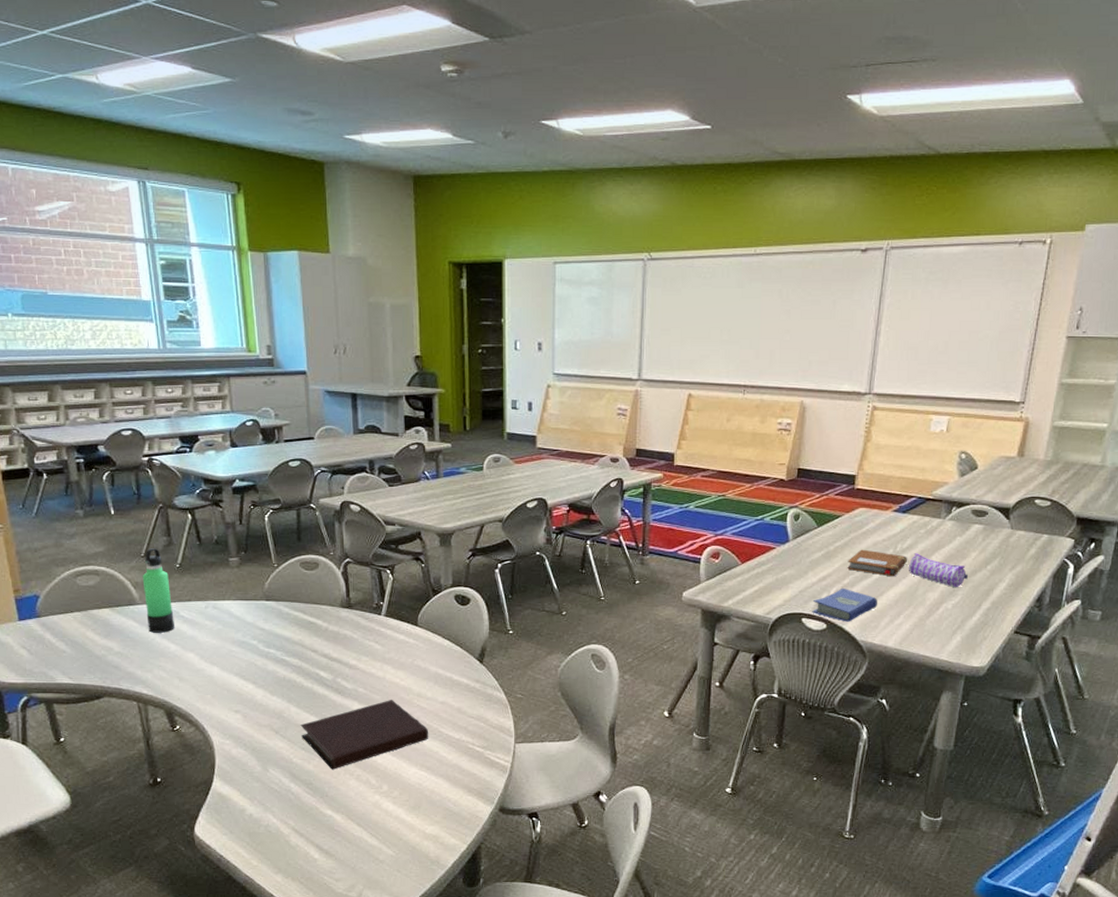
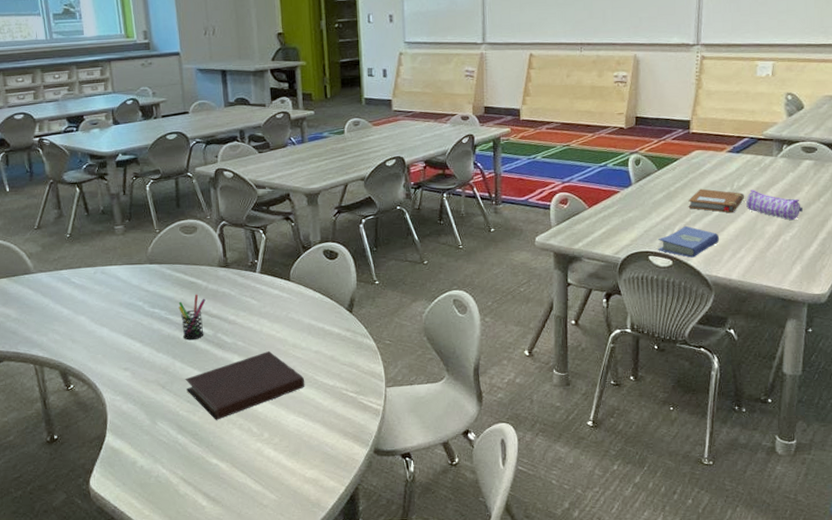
thermos bottle: present [142,548,174,633] -> none [36,221,66,299]
pen holder: none [296,635,325,684] -> present [178,294,206,340]

